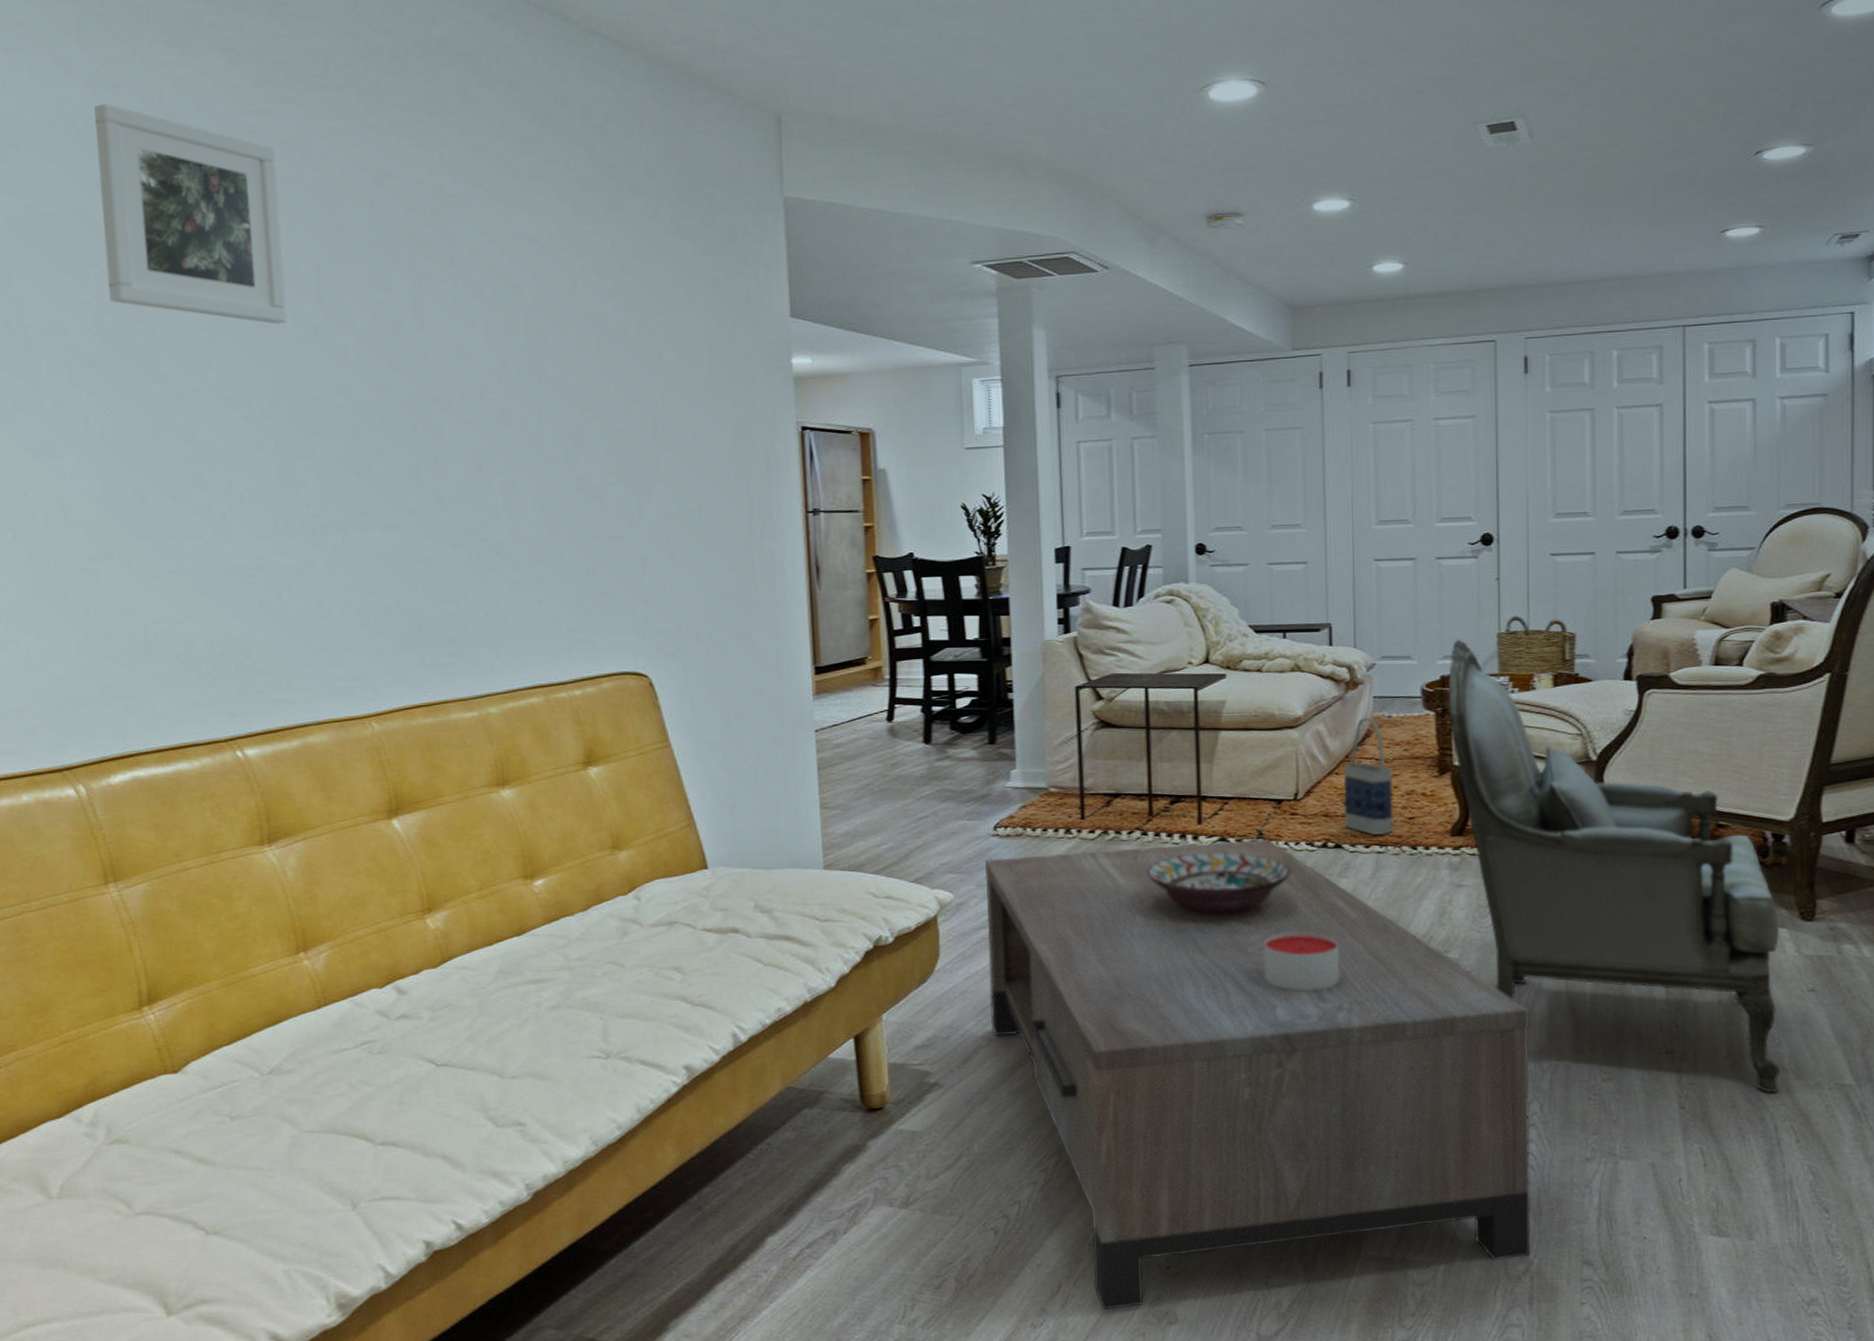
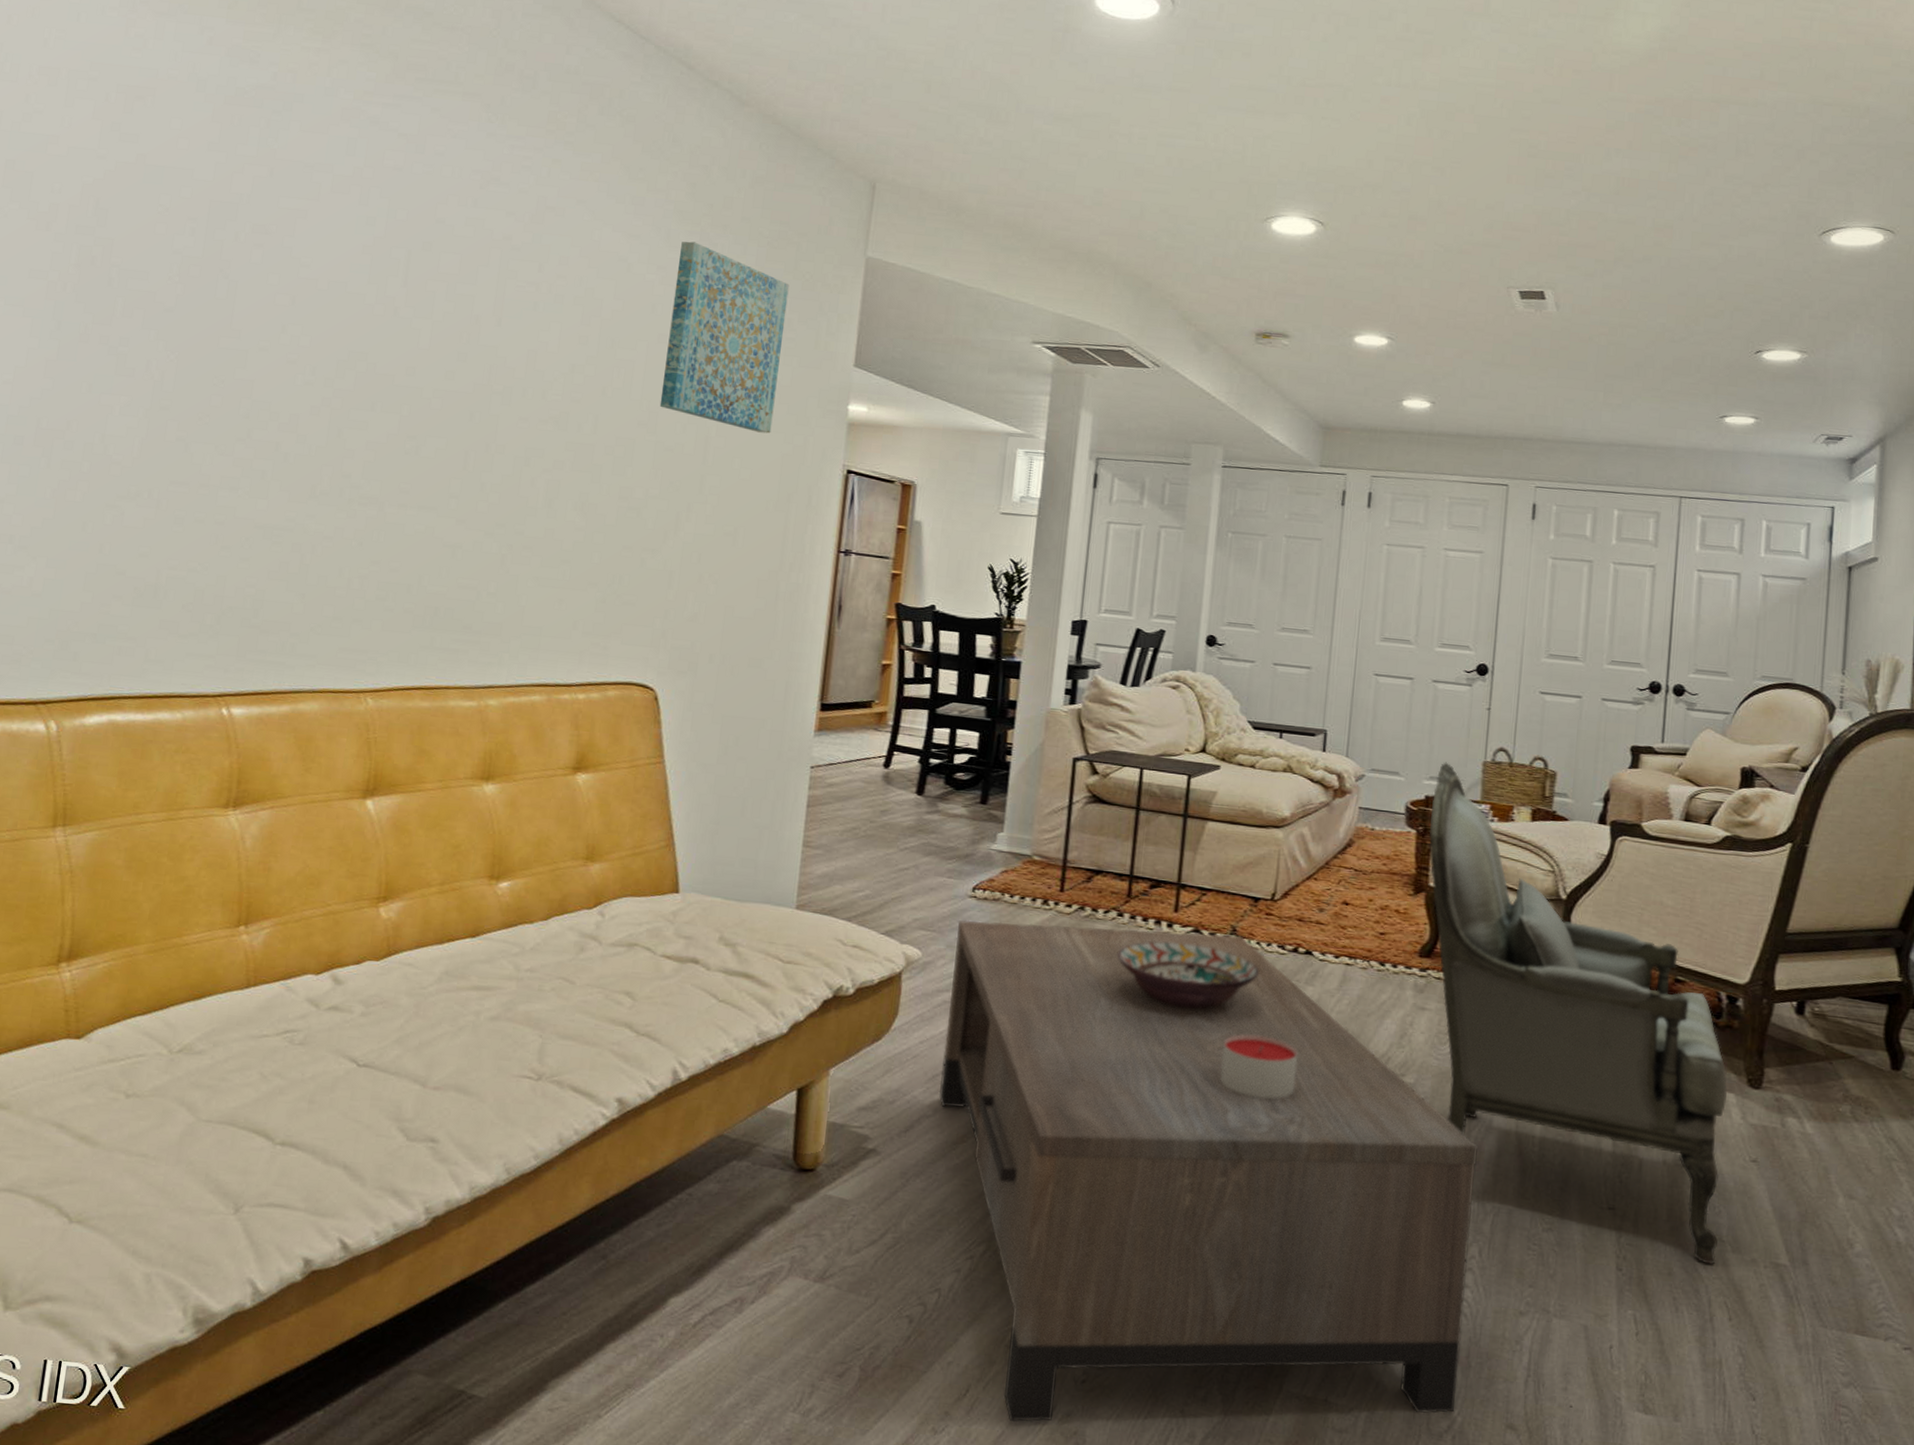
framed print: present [94,104,288,324] -> none [199,74,392,301]
wall art: none [590,209,717,401] -> present [659,241,790,434]
bag: present [1343,717,1393,836] -> none [1317,827,1369,947]

